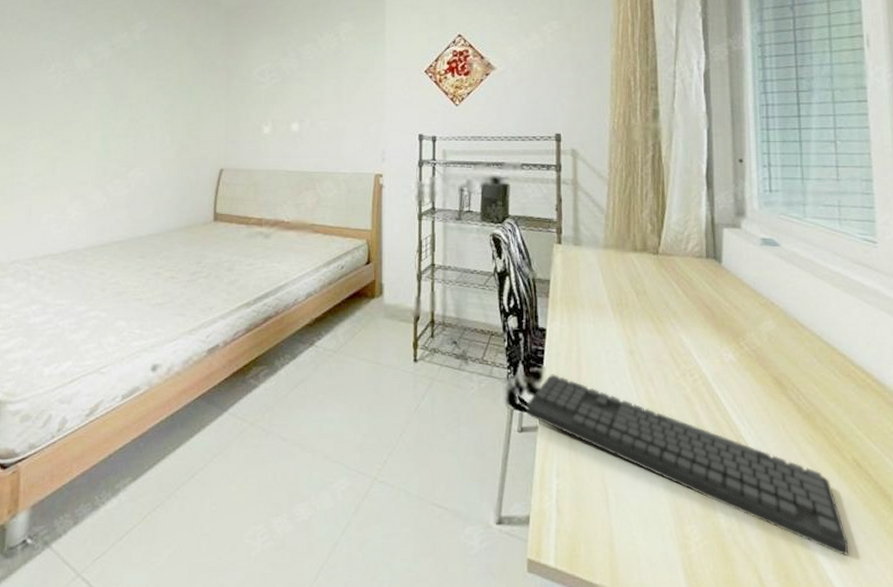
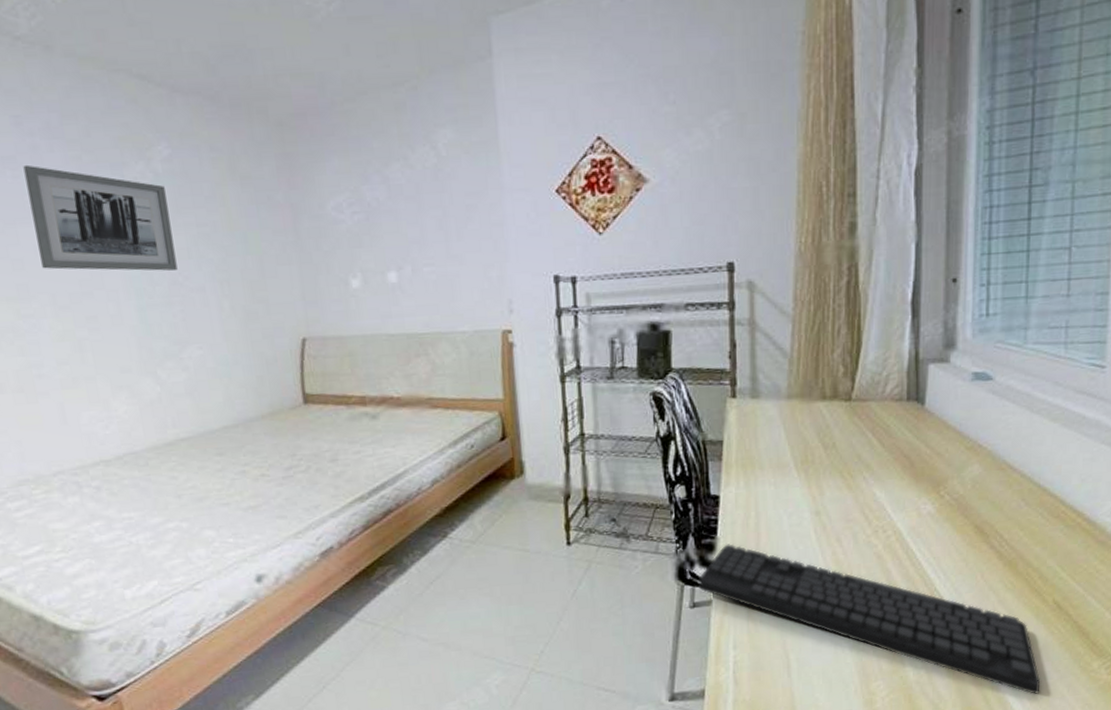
wall art: none [40,29,139,110] -> present [23,164,178,271]

